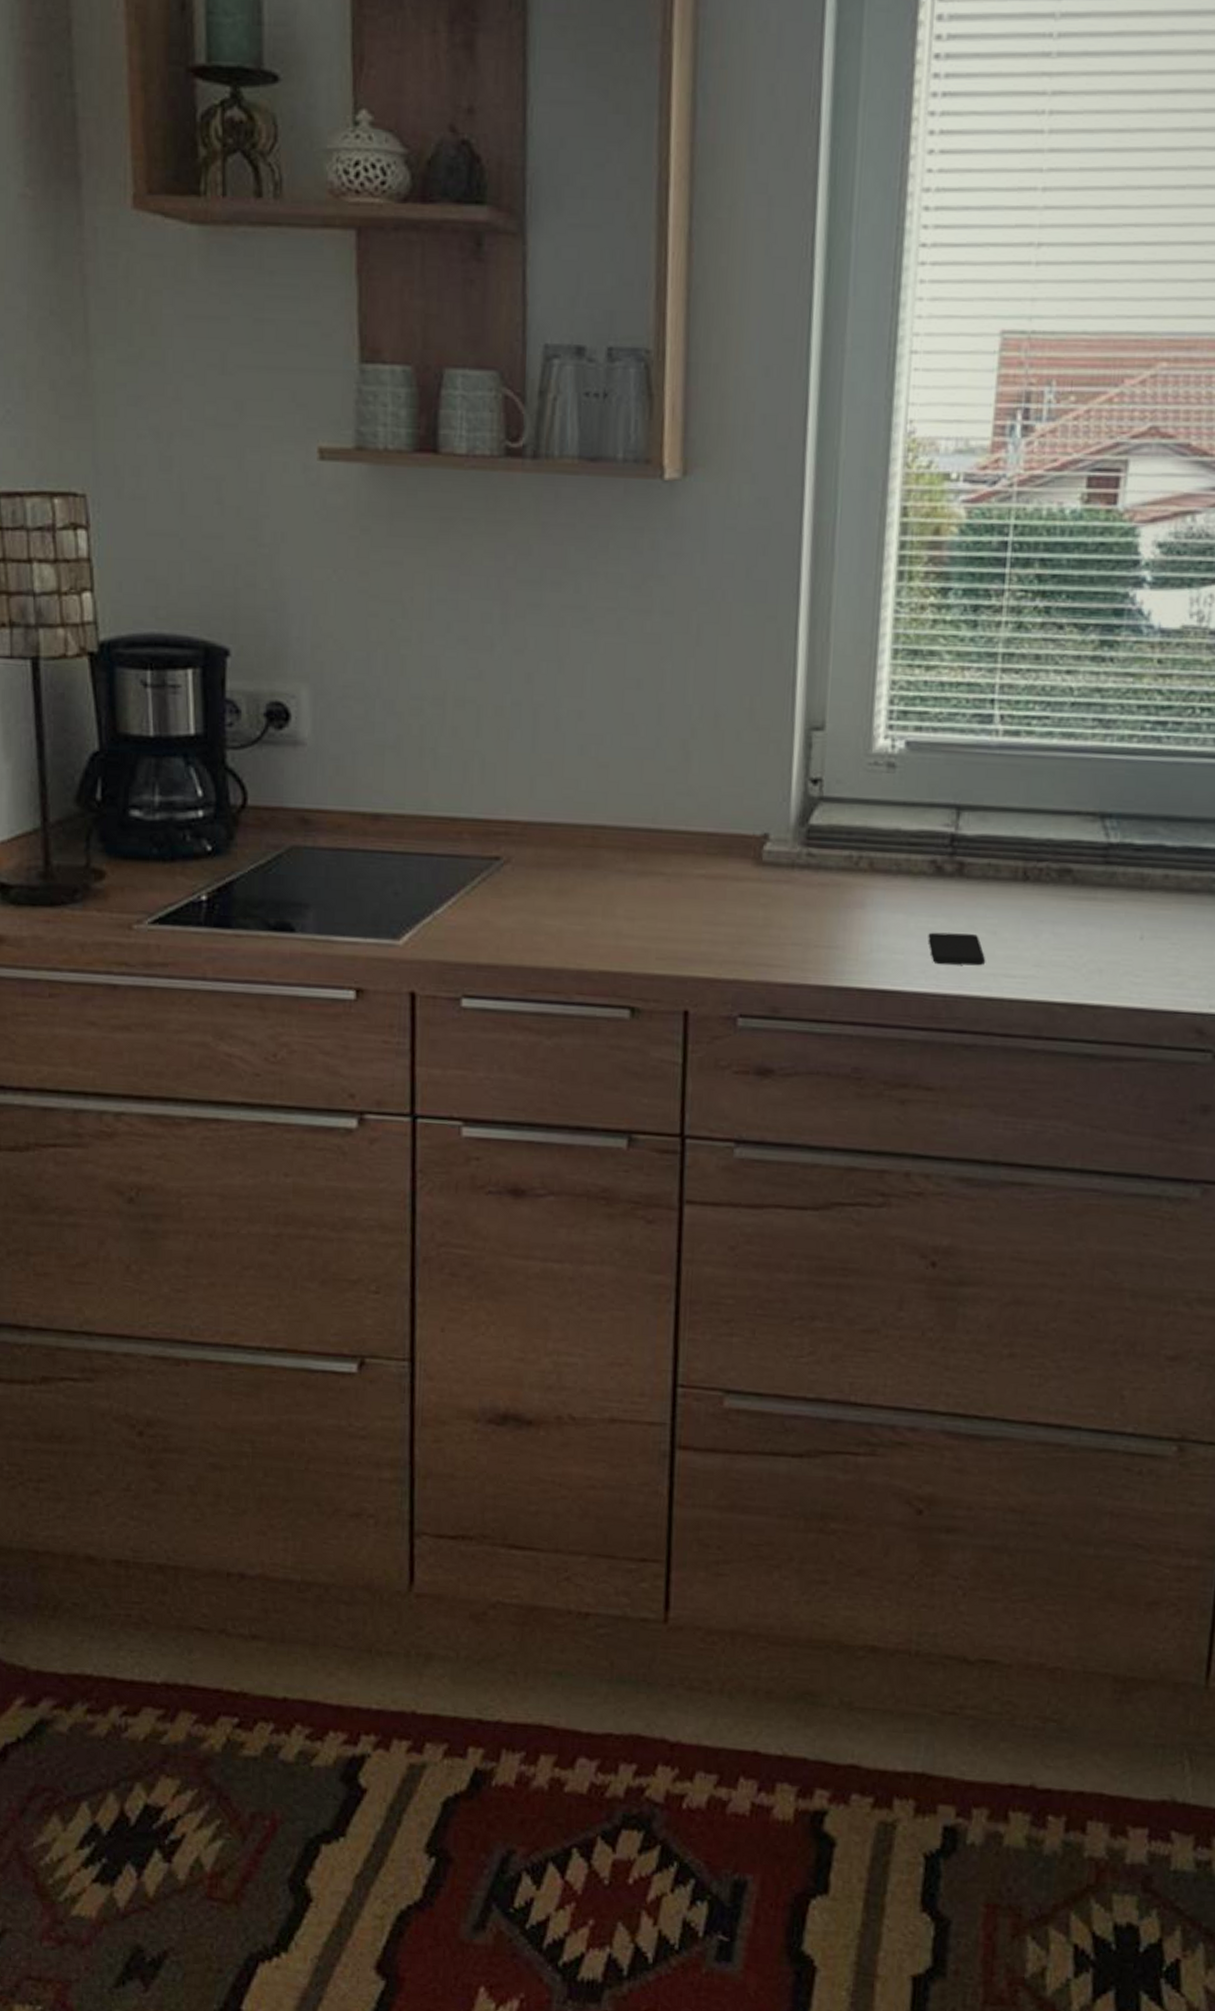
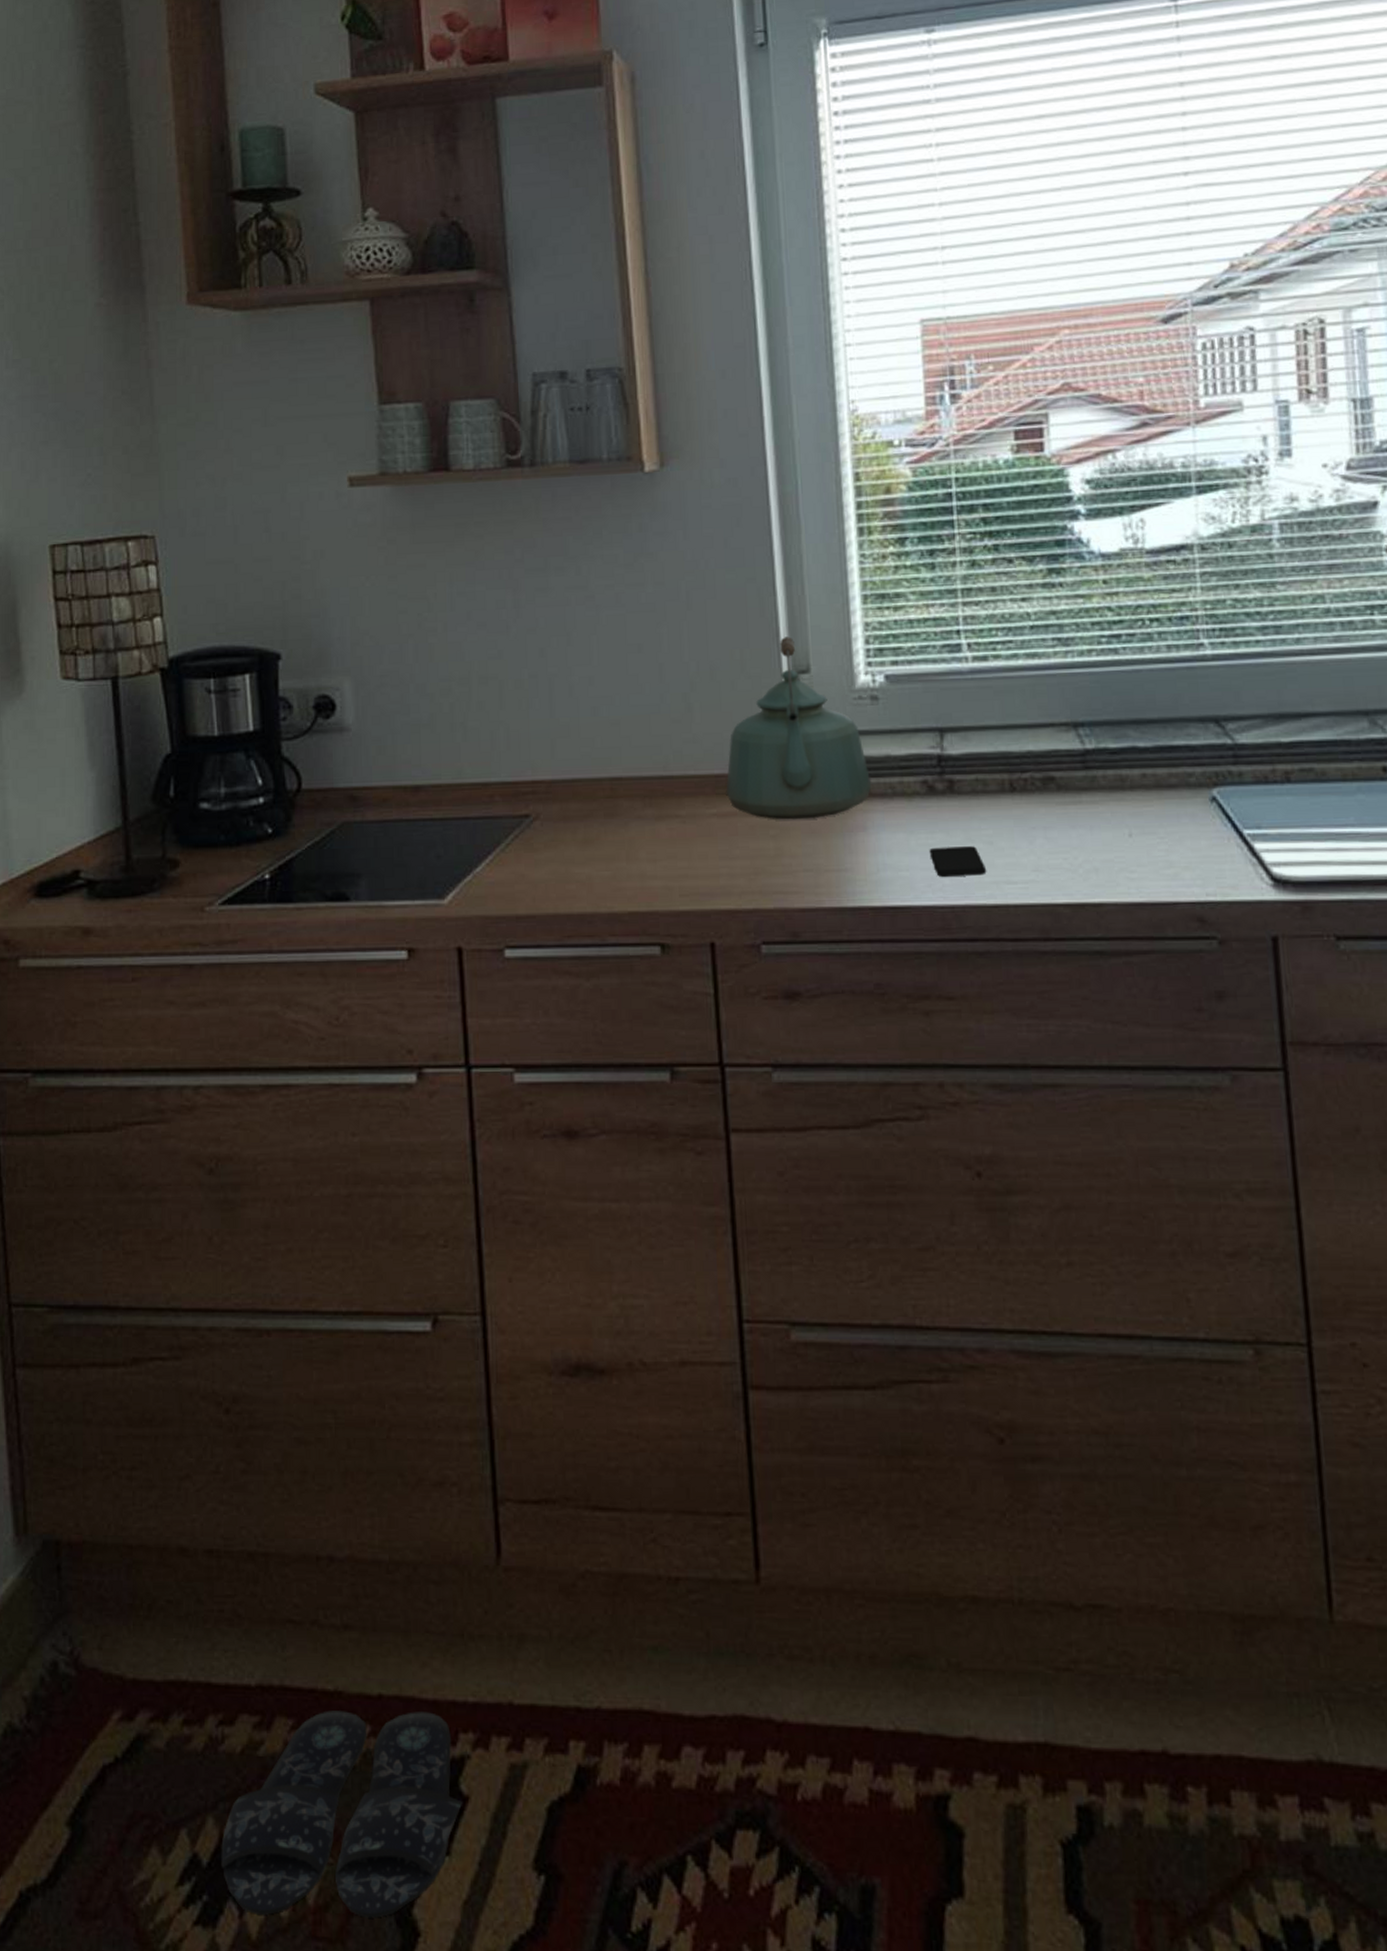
slippers: none [121,1709,361,1885] -> present [221,1710,463,1918]
kettle: none [717,687,877,891] -> present [726,637,872,820]

